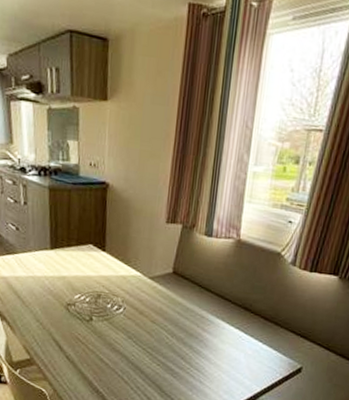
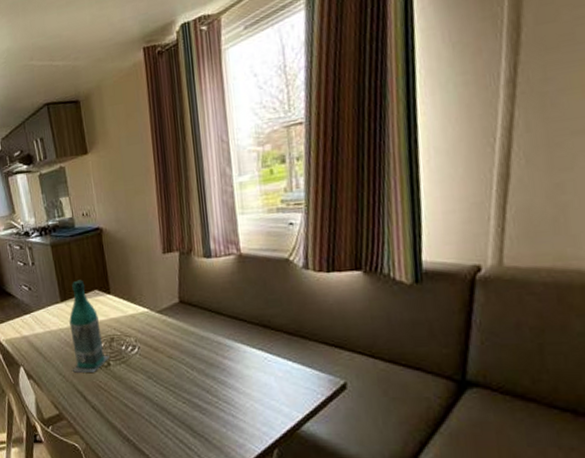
bottle: none [51,230,93,324] -> present [69,280,110,373]

